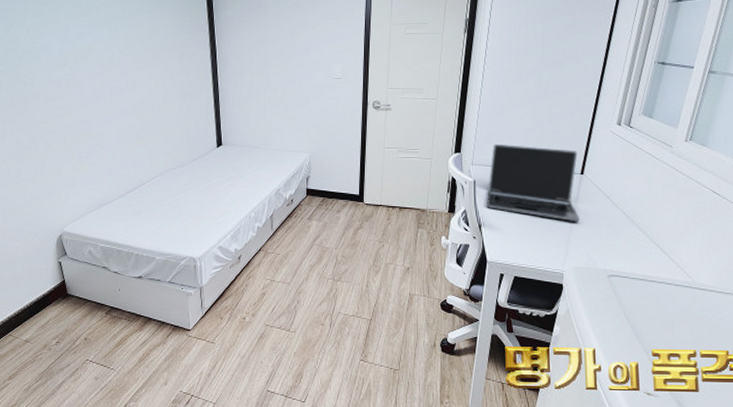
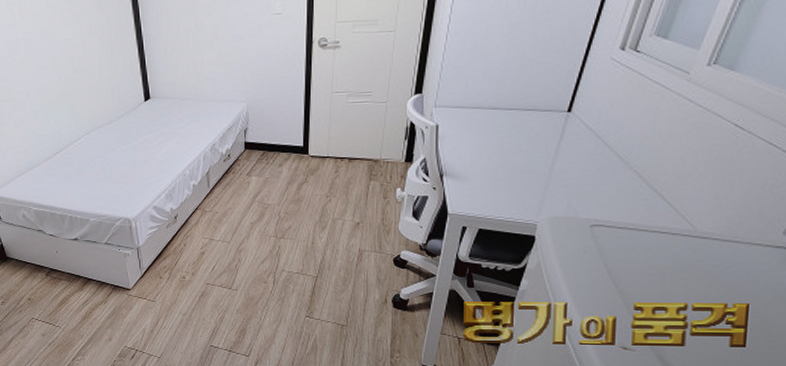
laptop: present [487,143,579,222] -> none [451,80,566,167]

